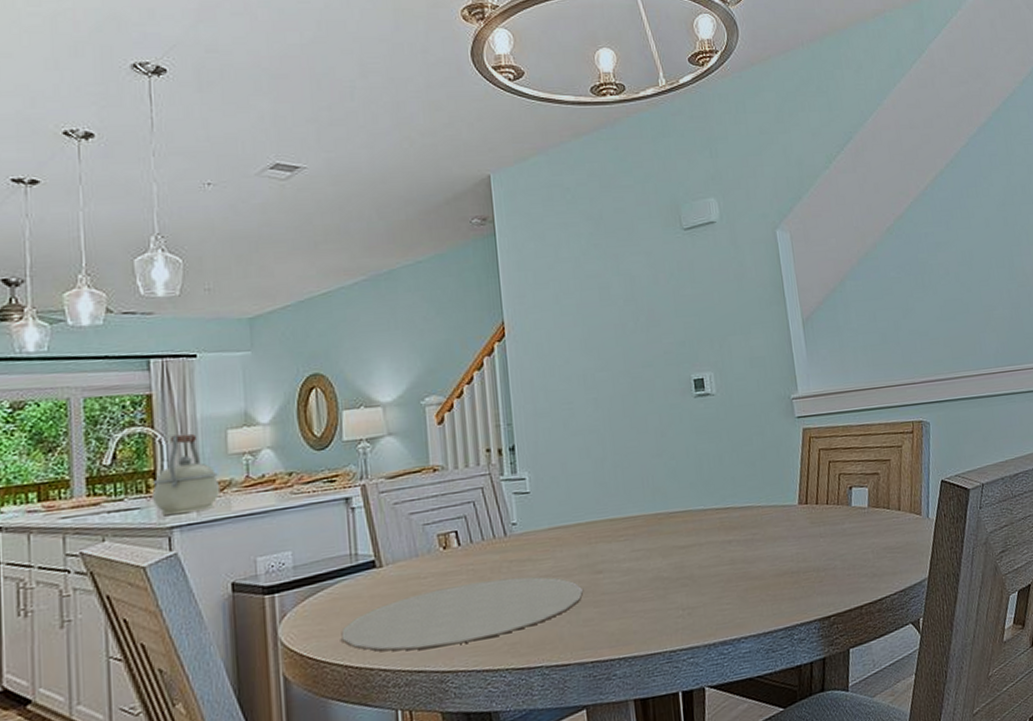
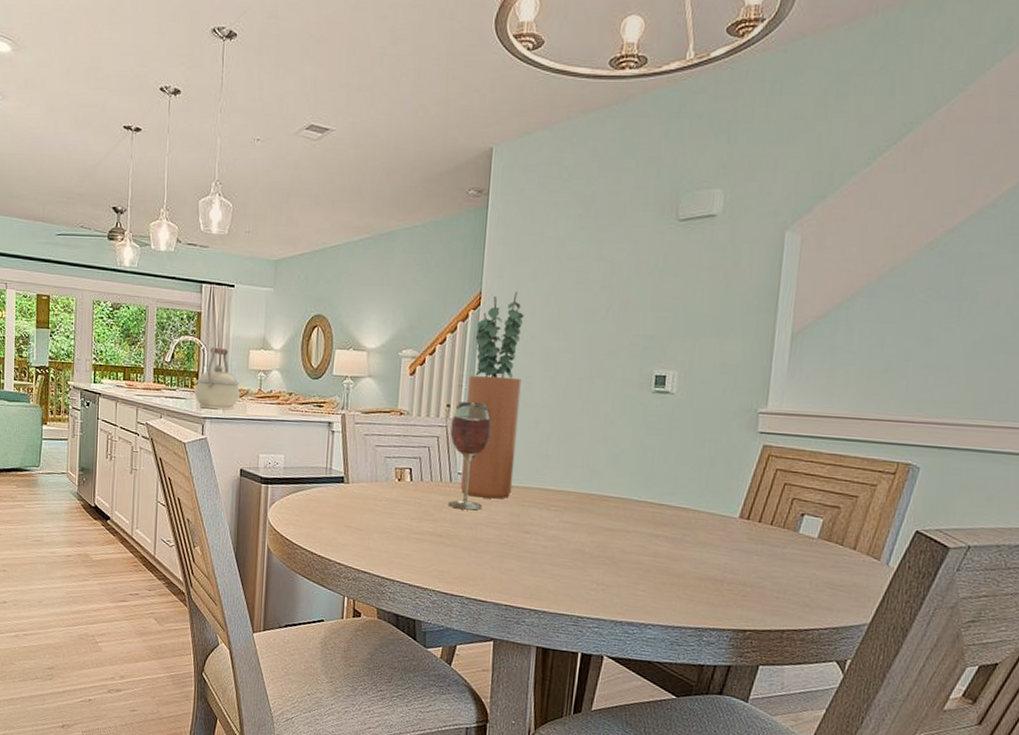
placemat: present [341,577,584,652] -> none [311,512,510,562]
wineglass: none [494,439,546,566] -> present [448,401,492,511]
vase: none [504,317,575,547] -> present [460,292,524,499]

